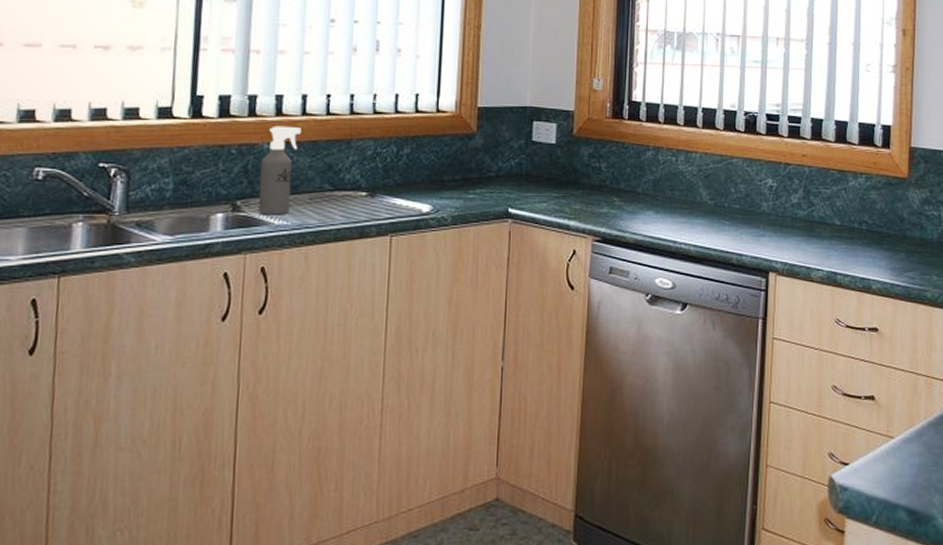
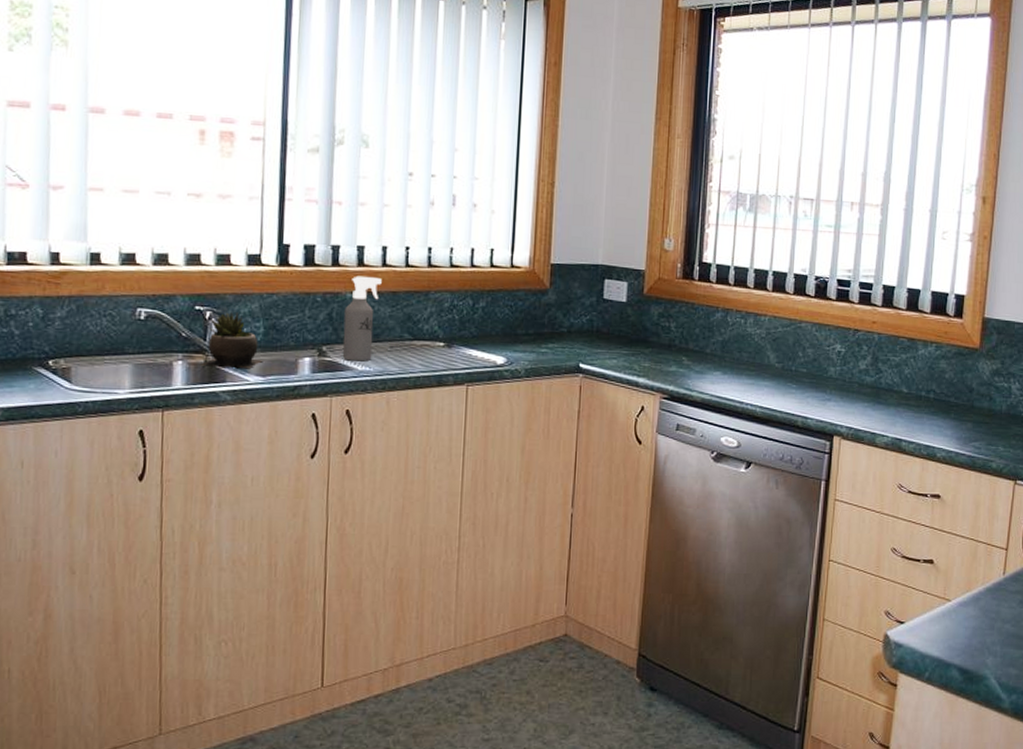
succulent plant: none [103,168,172,227] -> present [201,312,263,368]

